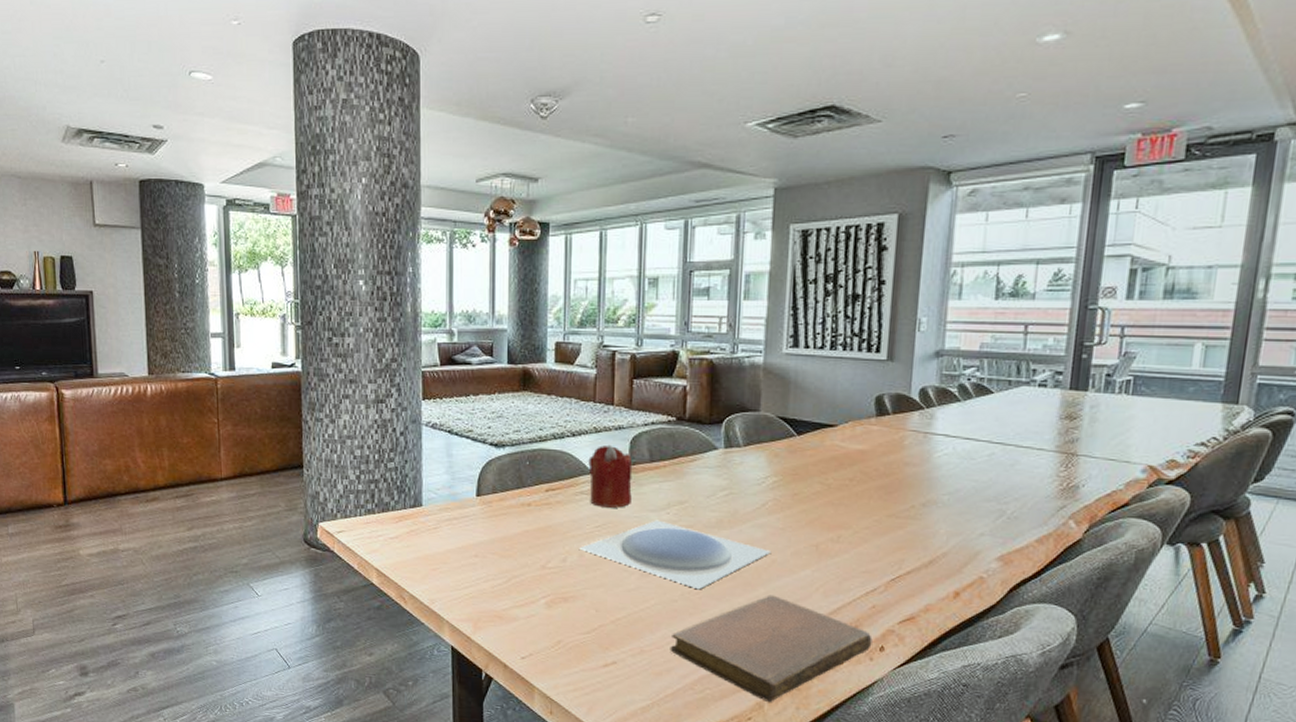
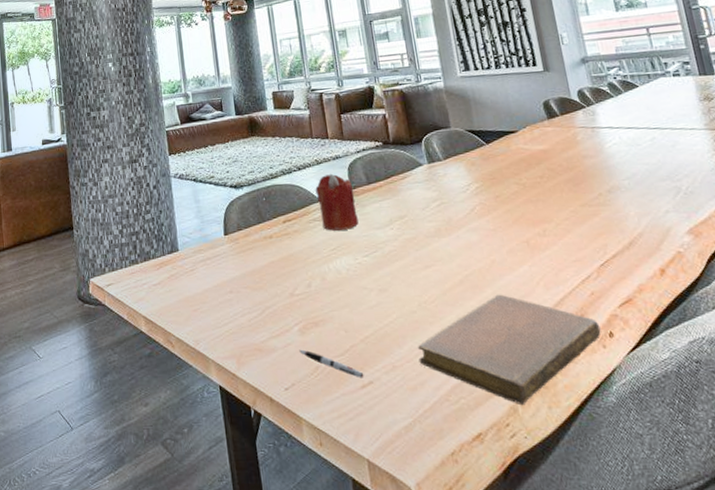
pen: none [542,622,609,658] -> present [299,349,364,378]
bowl: present [580,520,772,590] -> none [321,236,490,298]

